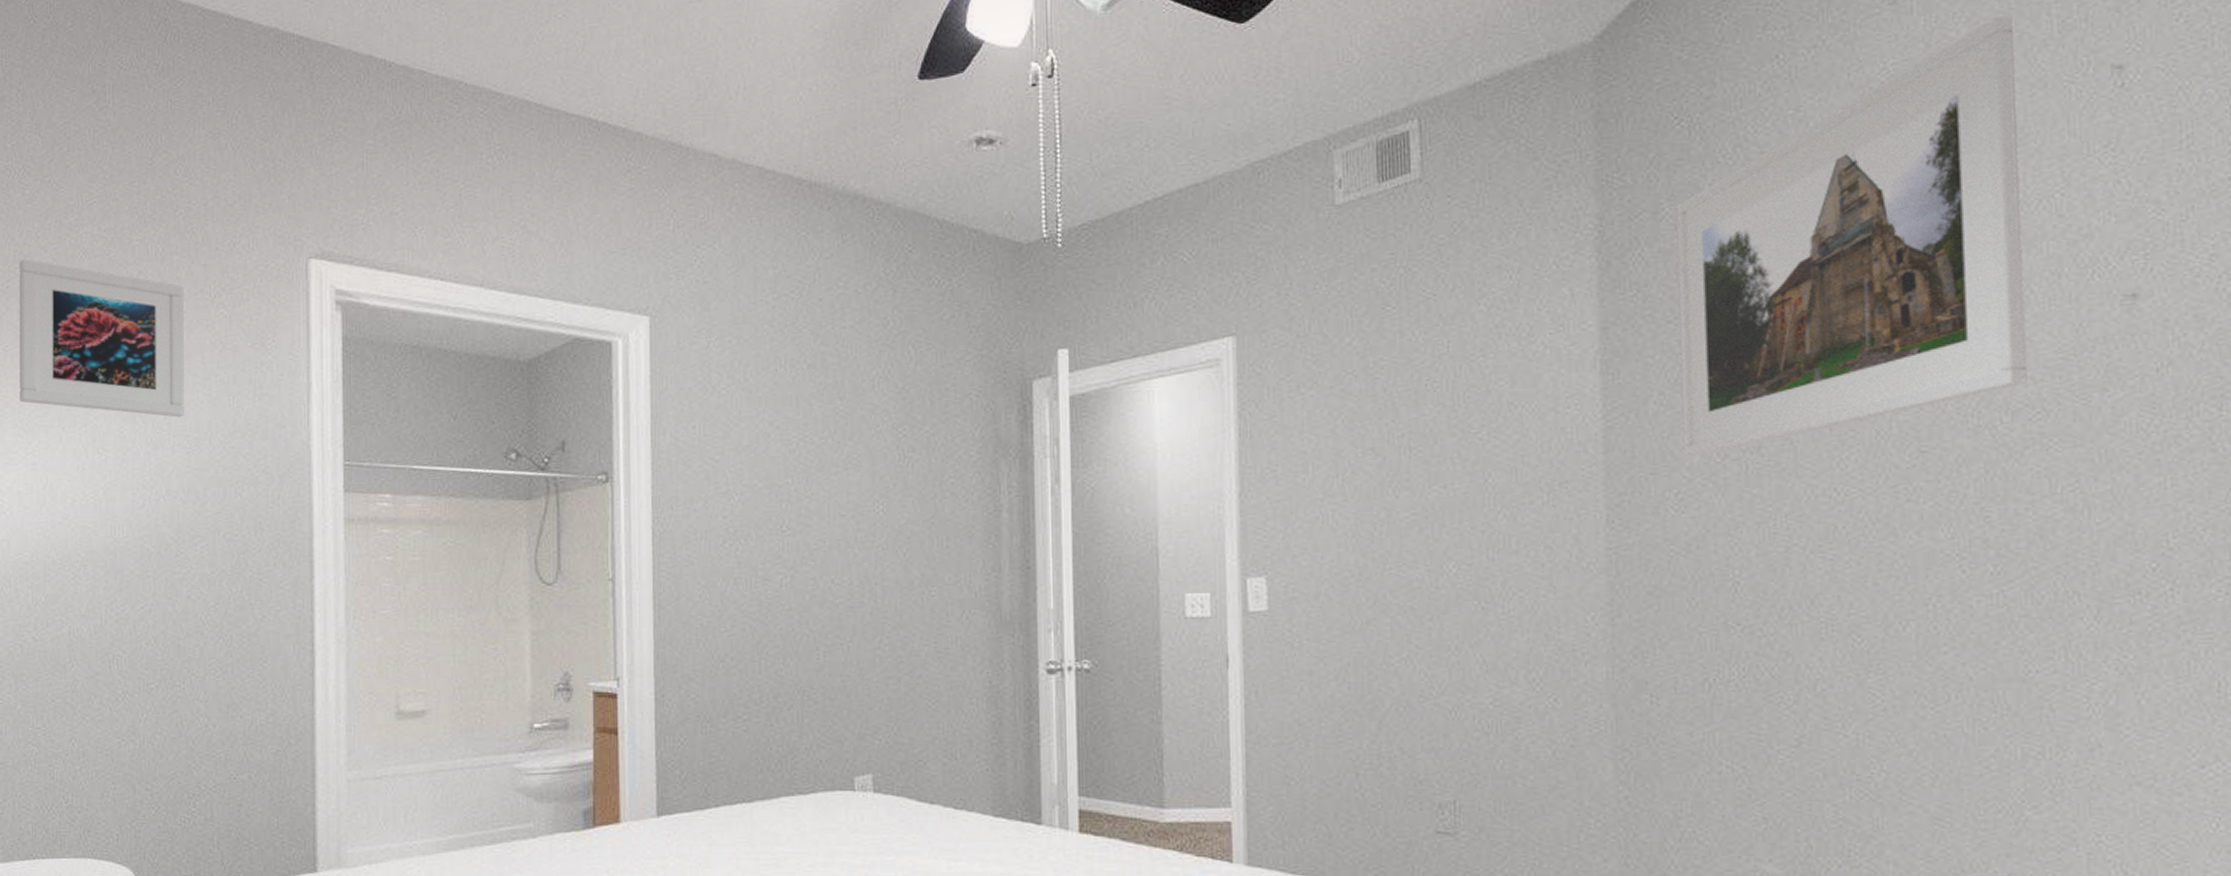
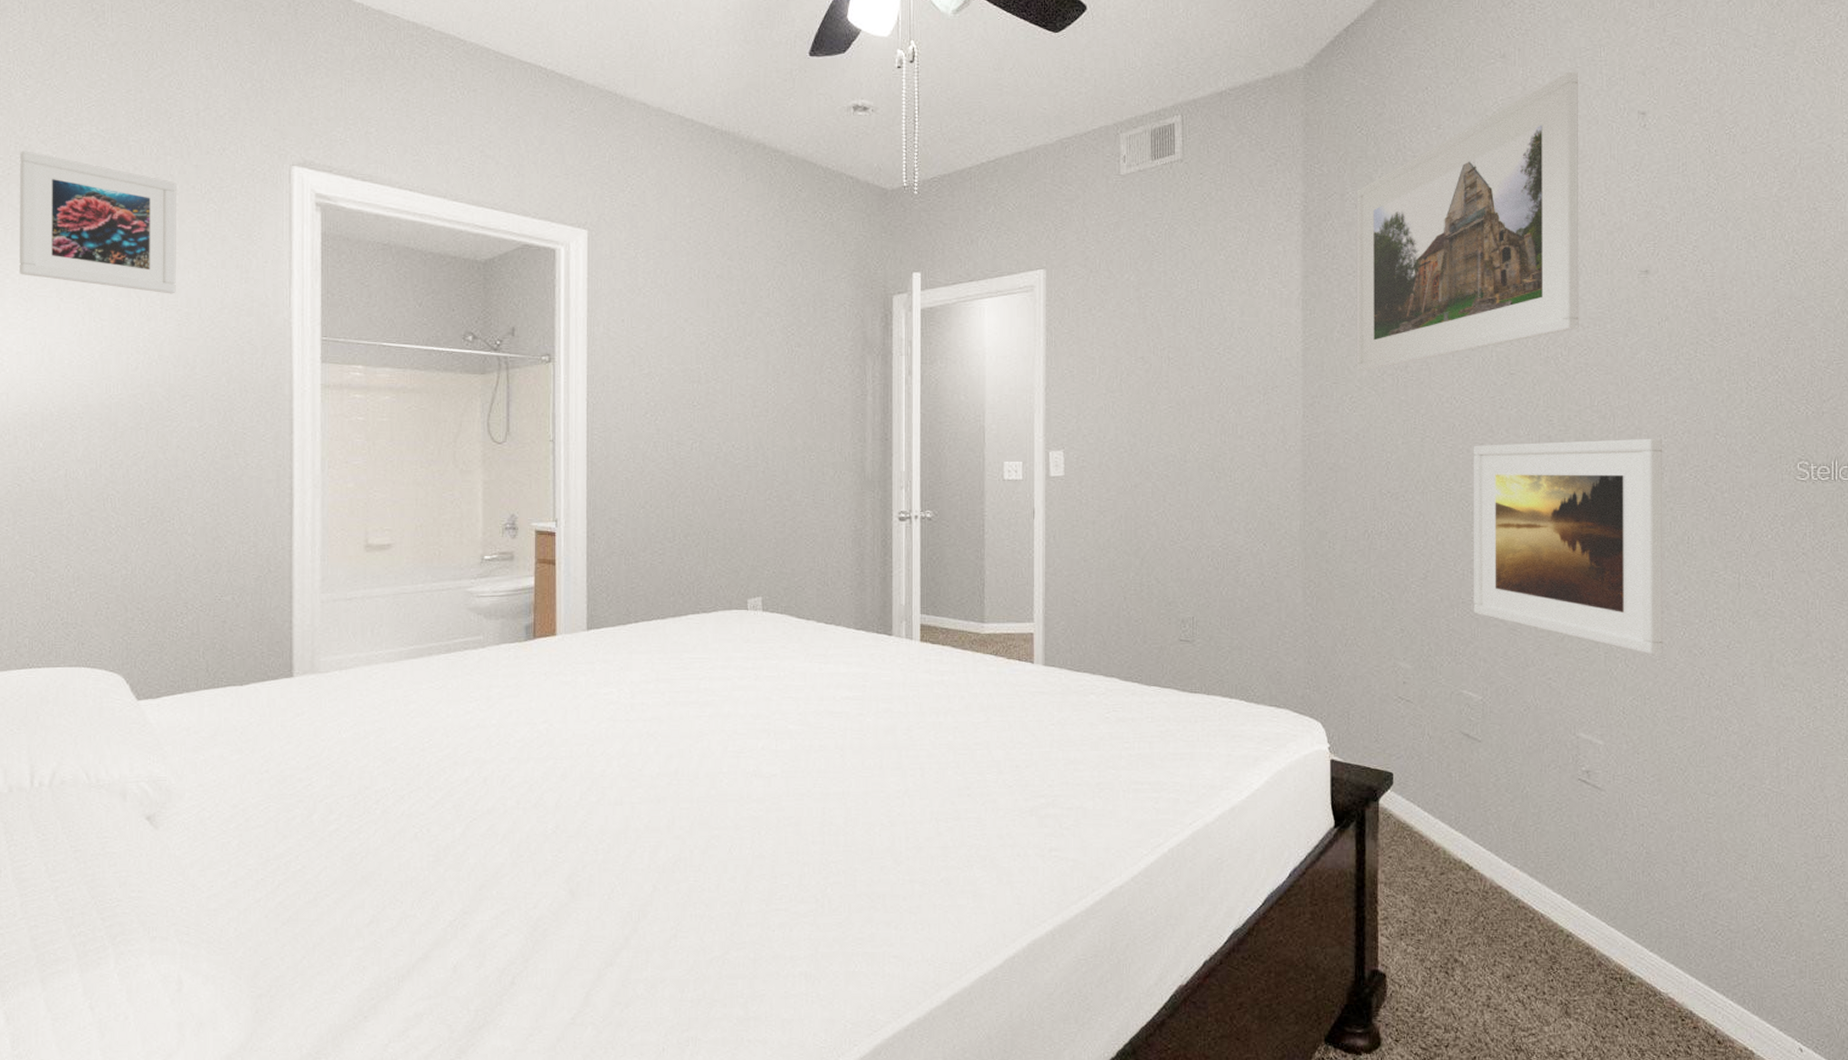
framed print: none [1866,538,2184,857] -> present [1473,438,1663,655]

